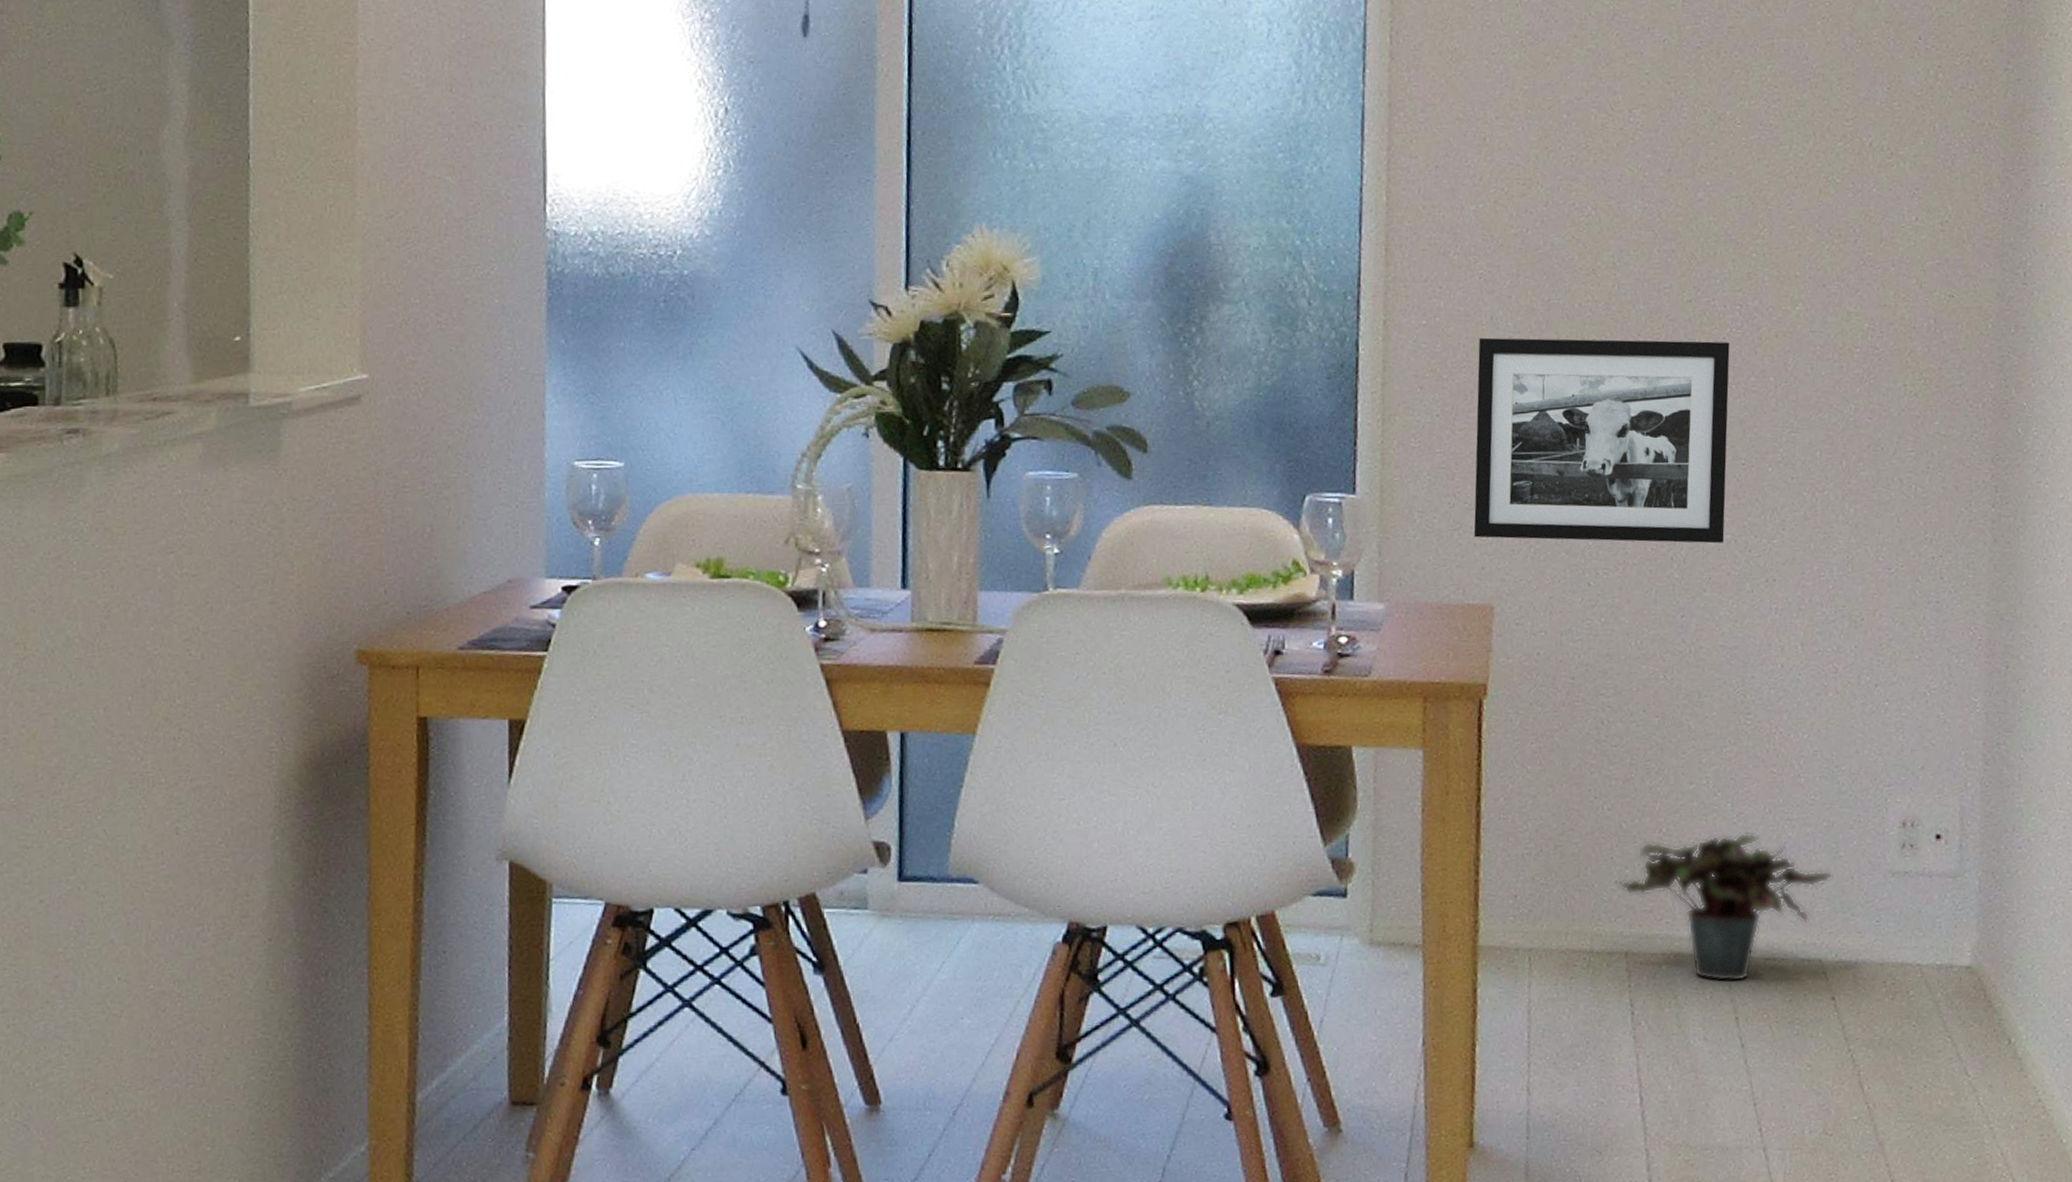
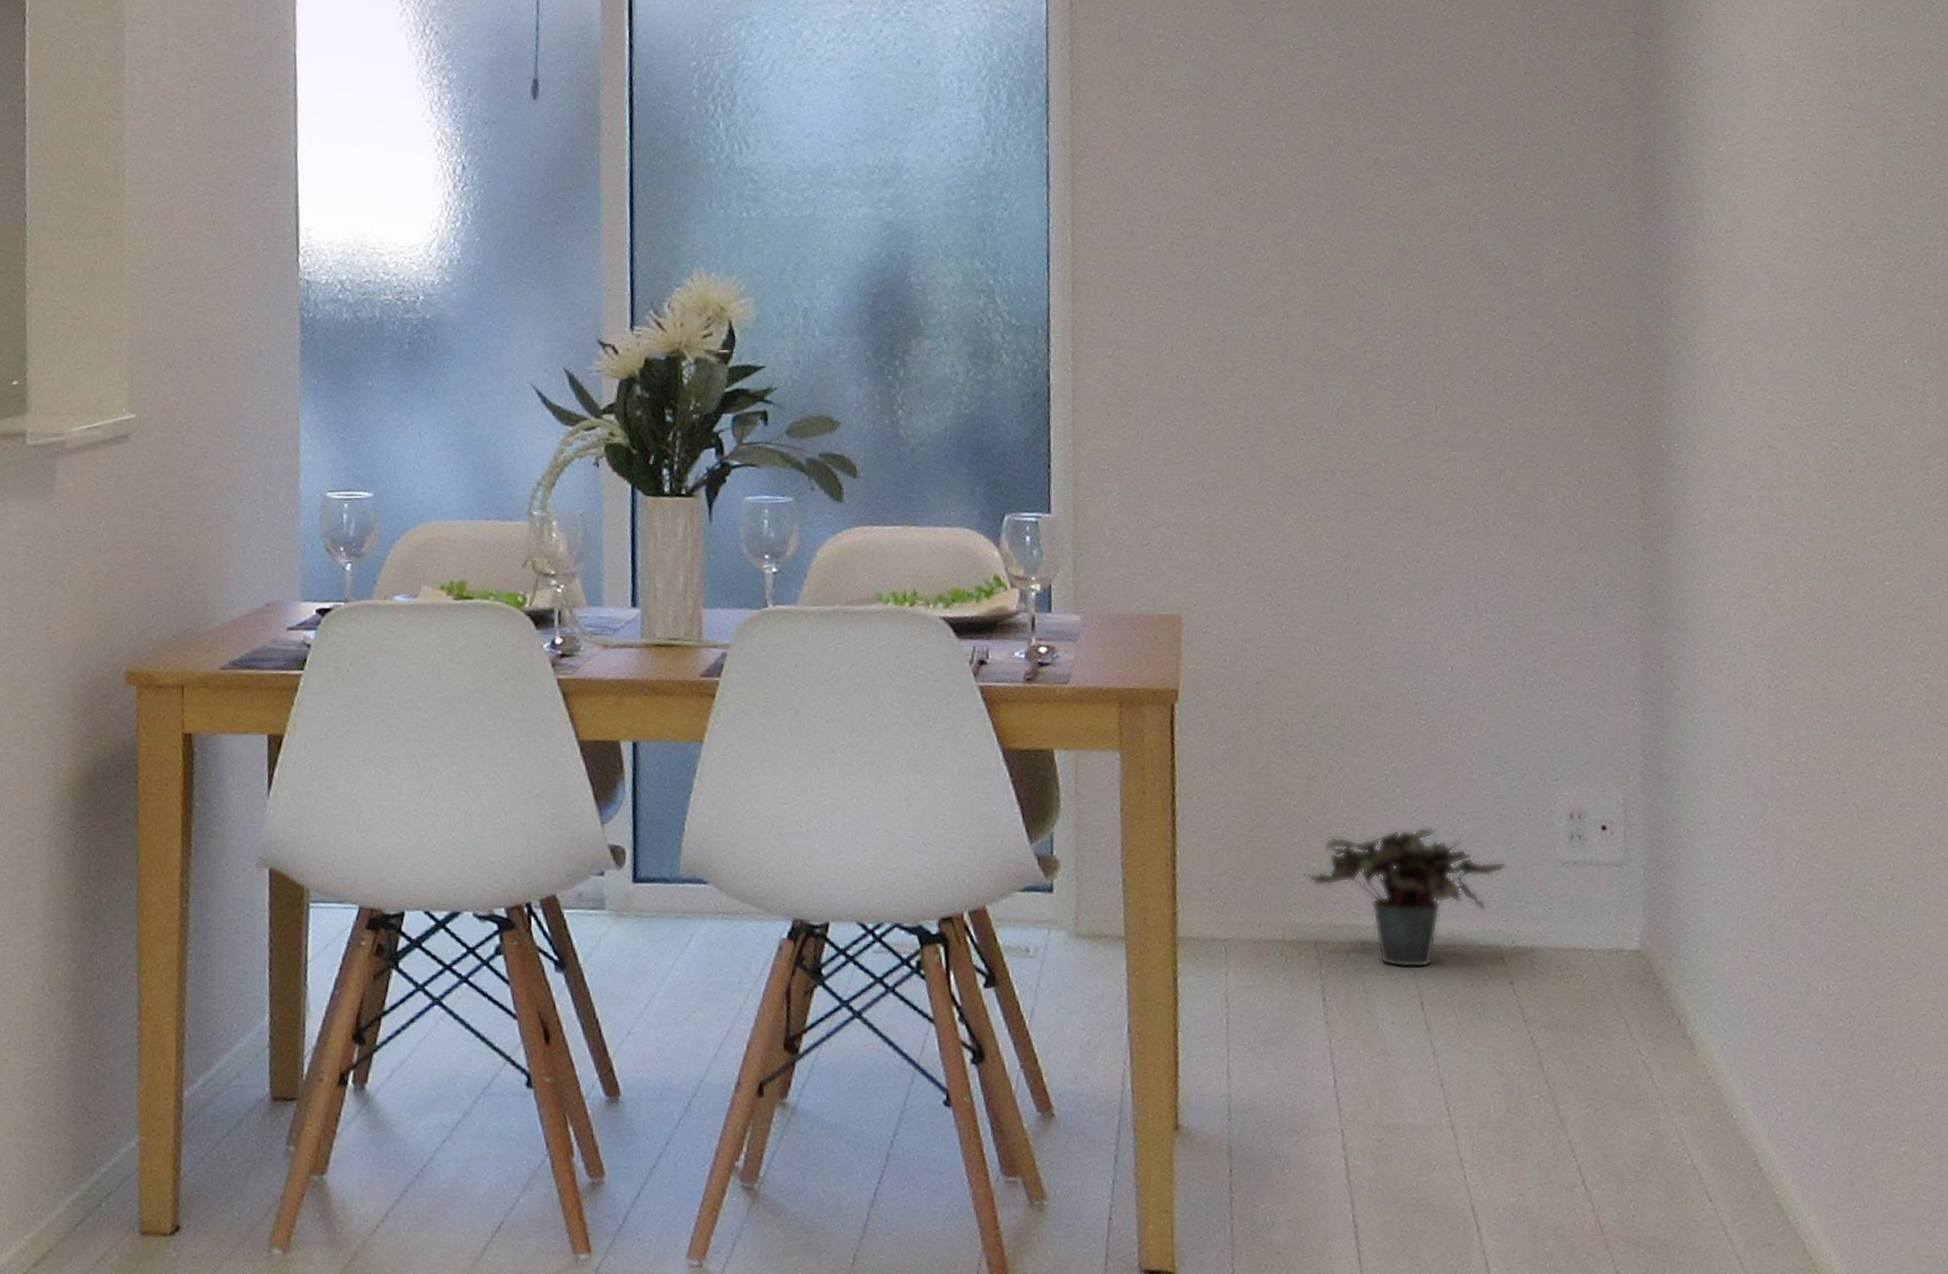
picture frame: present [1473,337,1730,544] -> none [1160,366,1394,555]

